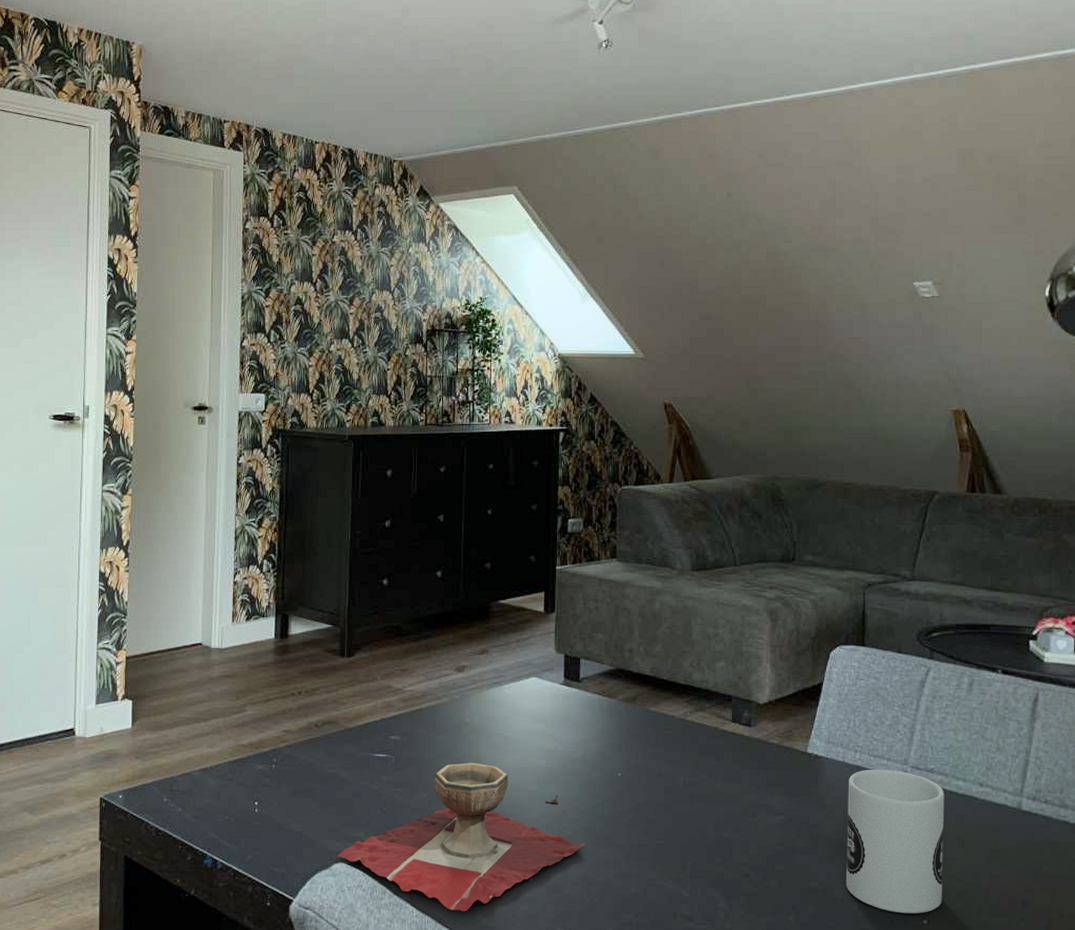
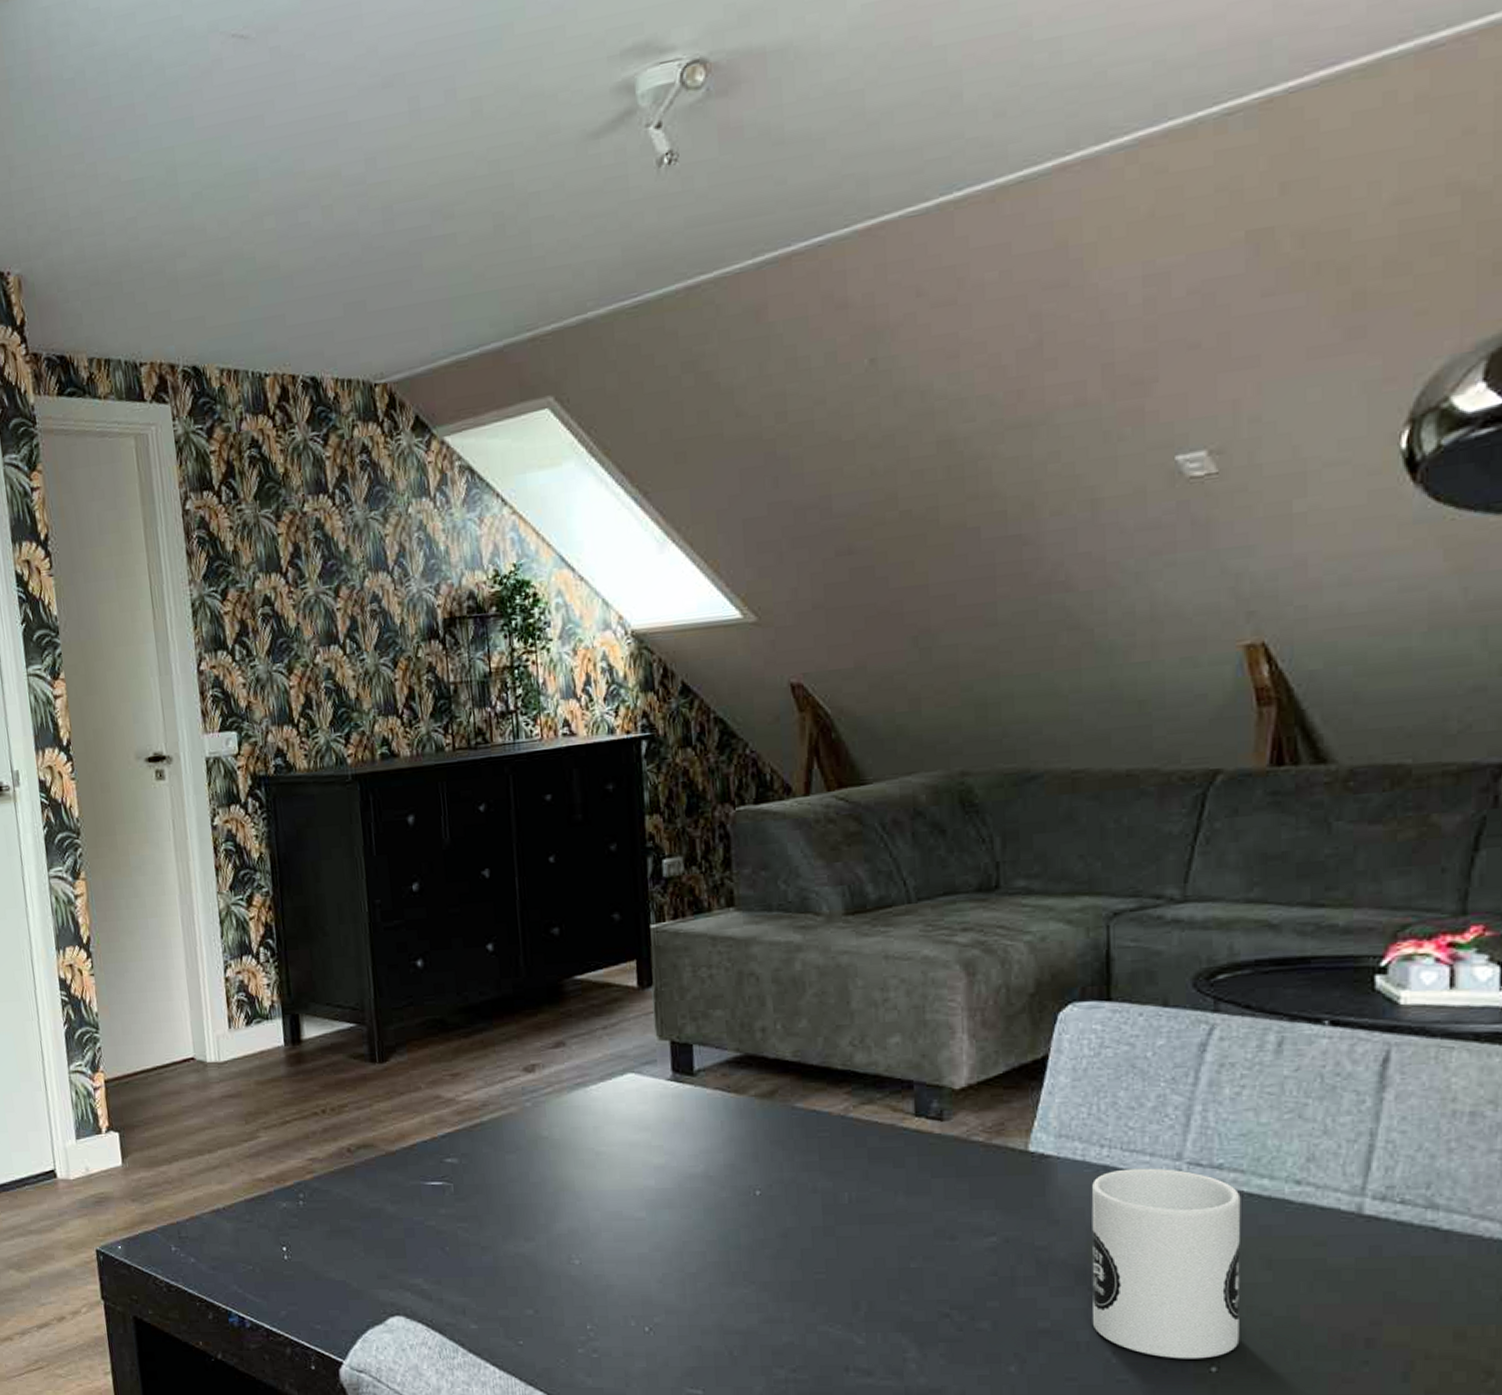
decorative bowl: present [337,762,586,912] -> none [392,1186,717,1371]

